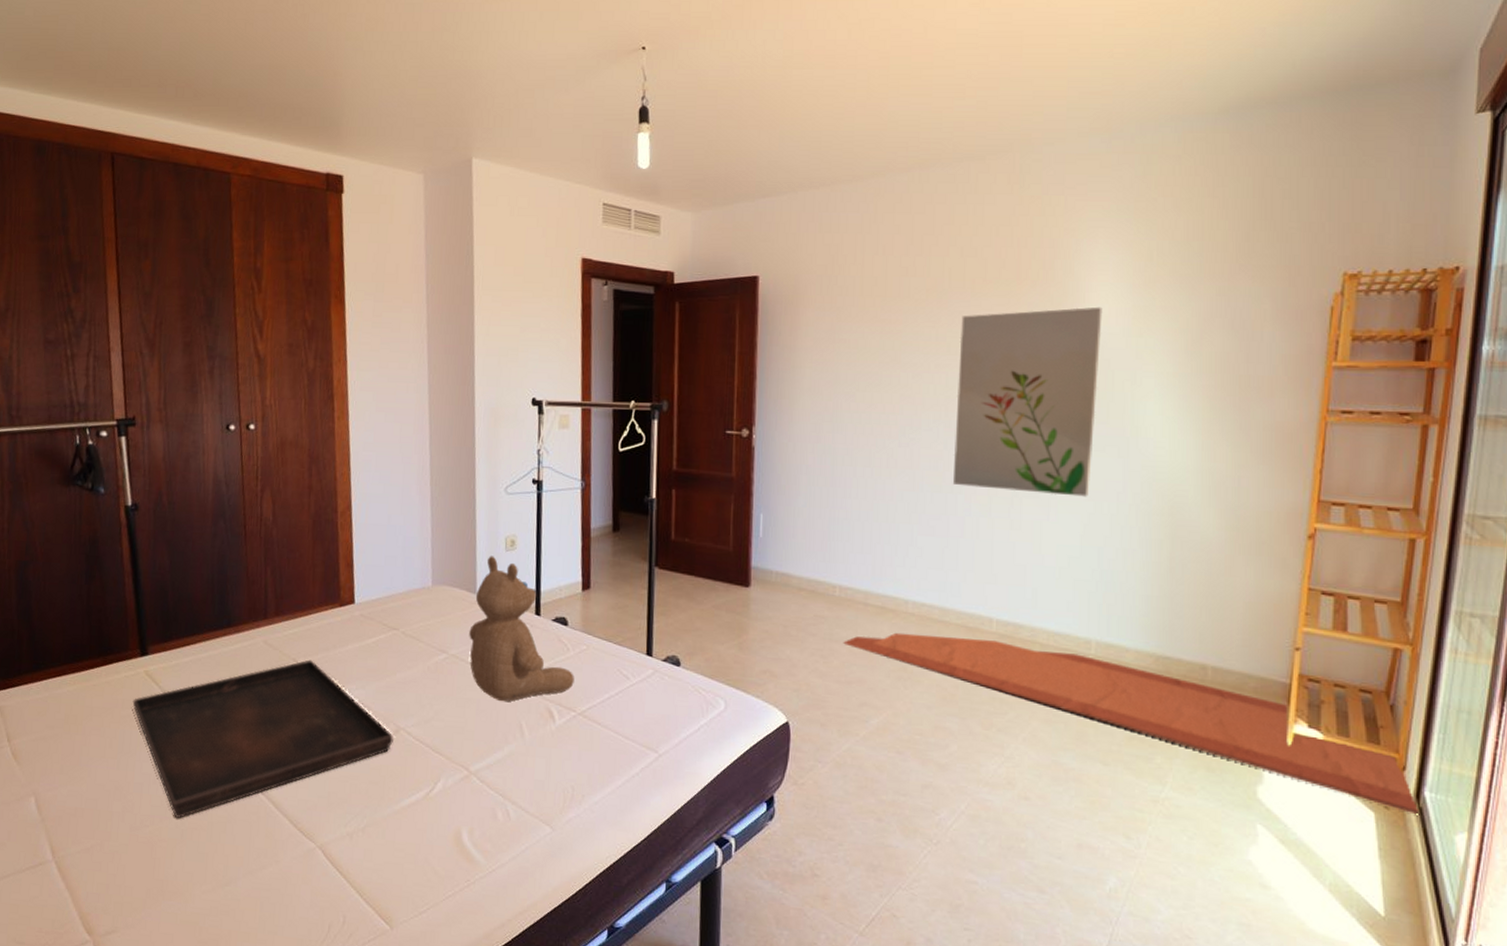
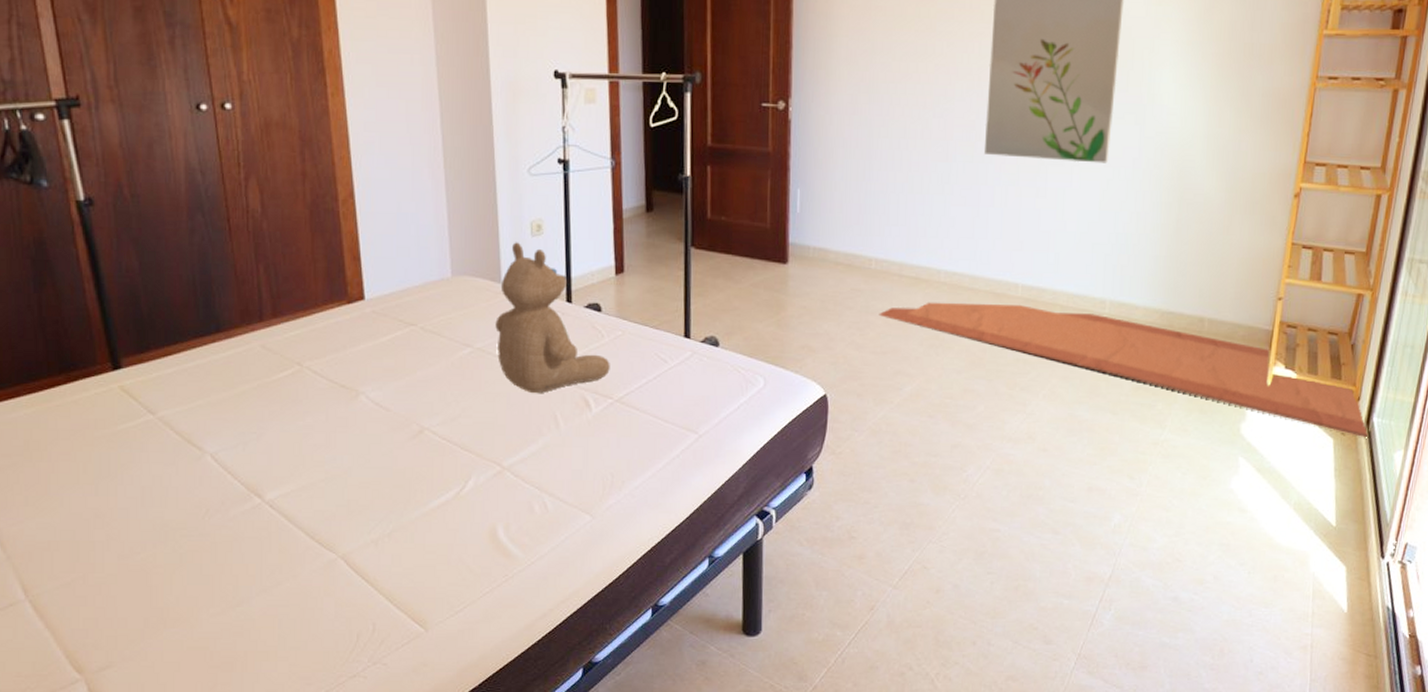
serving tray: present [132,659,395,819] -> none [107,362,419,543]

